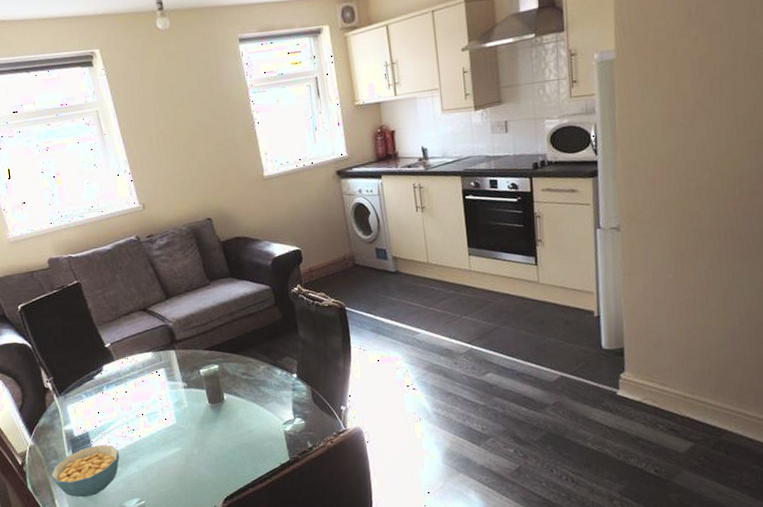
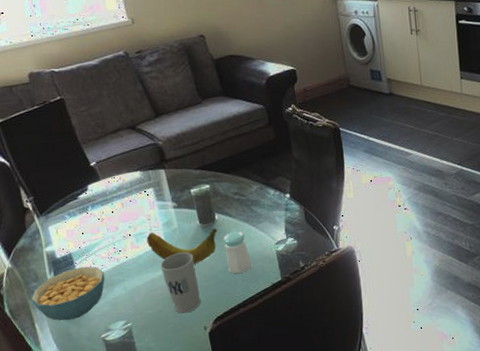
fruit: none [158,408,226,444] -> present [146,228,217,264]
cup: none [171,432,211,492] -> present [160,252,201,313]
salt shaker: none [231,410,260,454] -> present [223,230,252,274]

